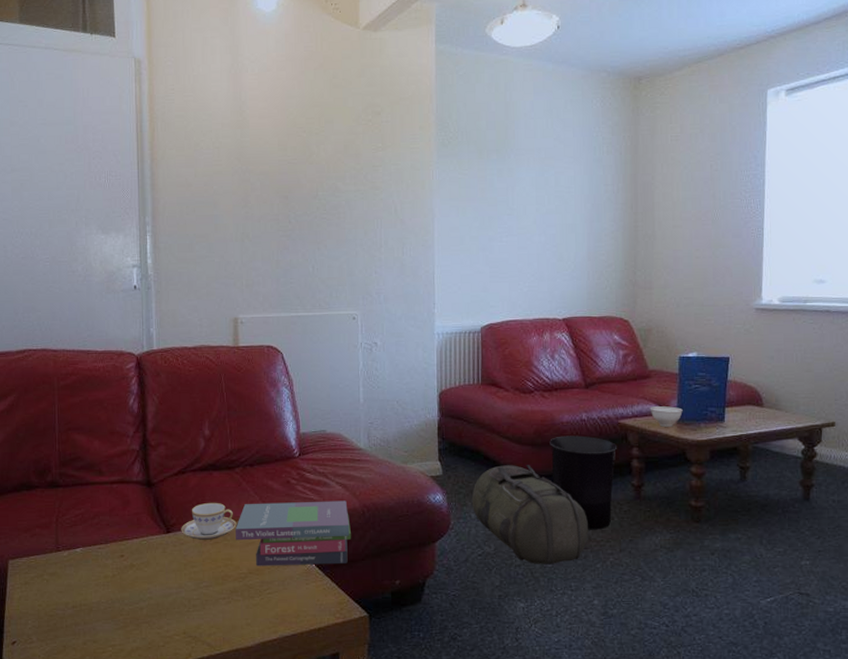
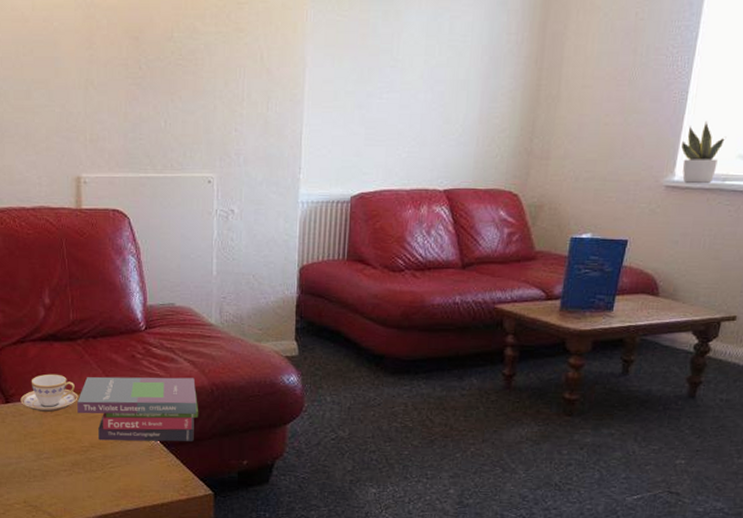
backpack: present [471,465,588,565] -> none [328,348,451,453]
waste bin: present [550,435,618,530] -> none [417,319,491,419]
bowl: present [650,406,683,427] -> none [531,291,568,314]
potted plant: none [764,252,802,306] -> present [681,120,727,184]

